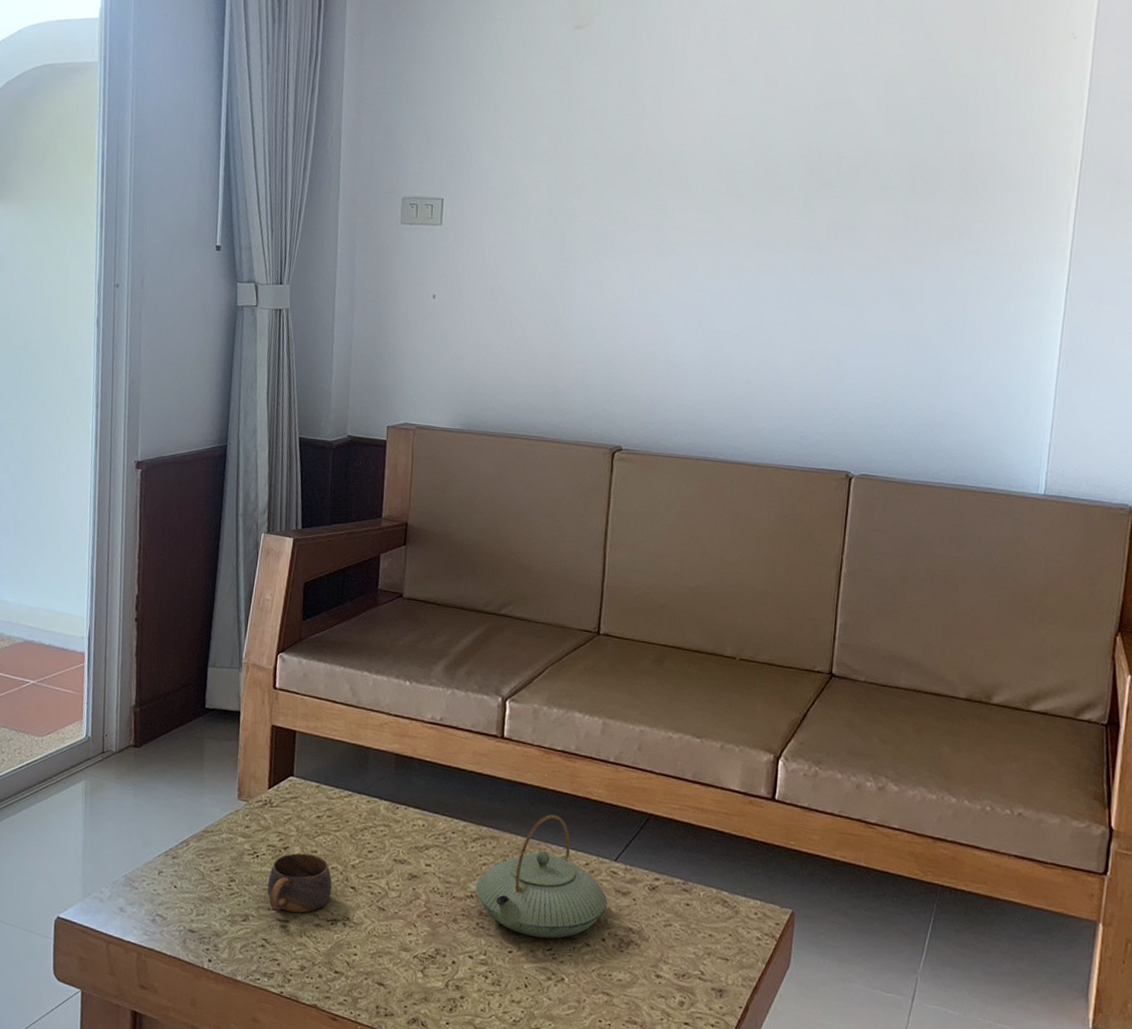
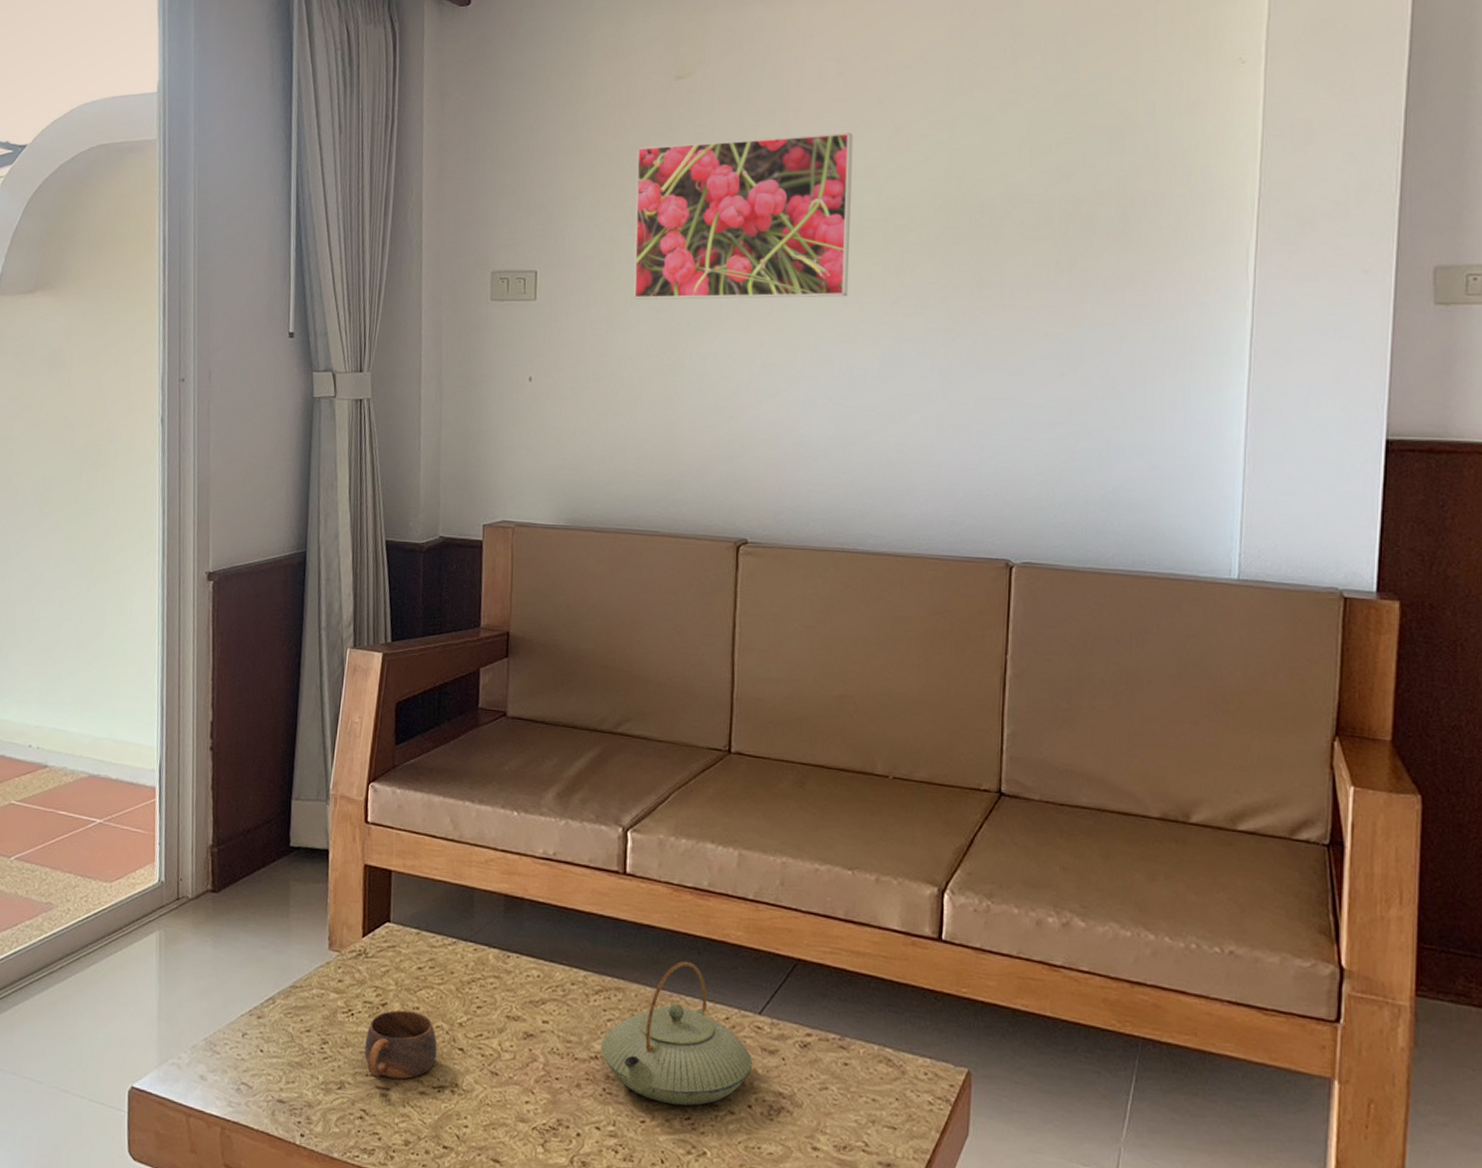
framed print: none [529,84,731,233] -> present [633,132,853,300]

